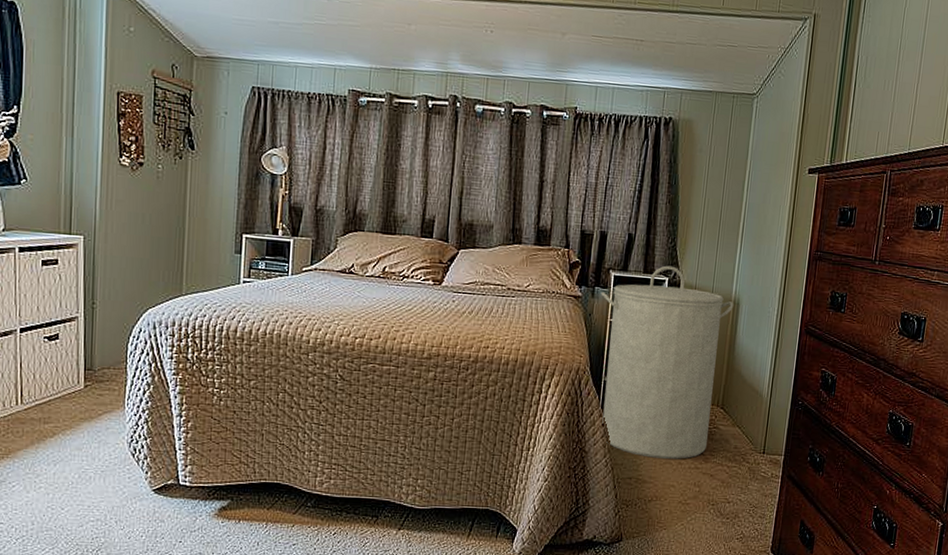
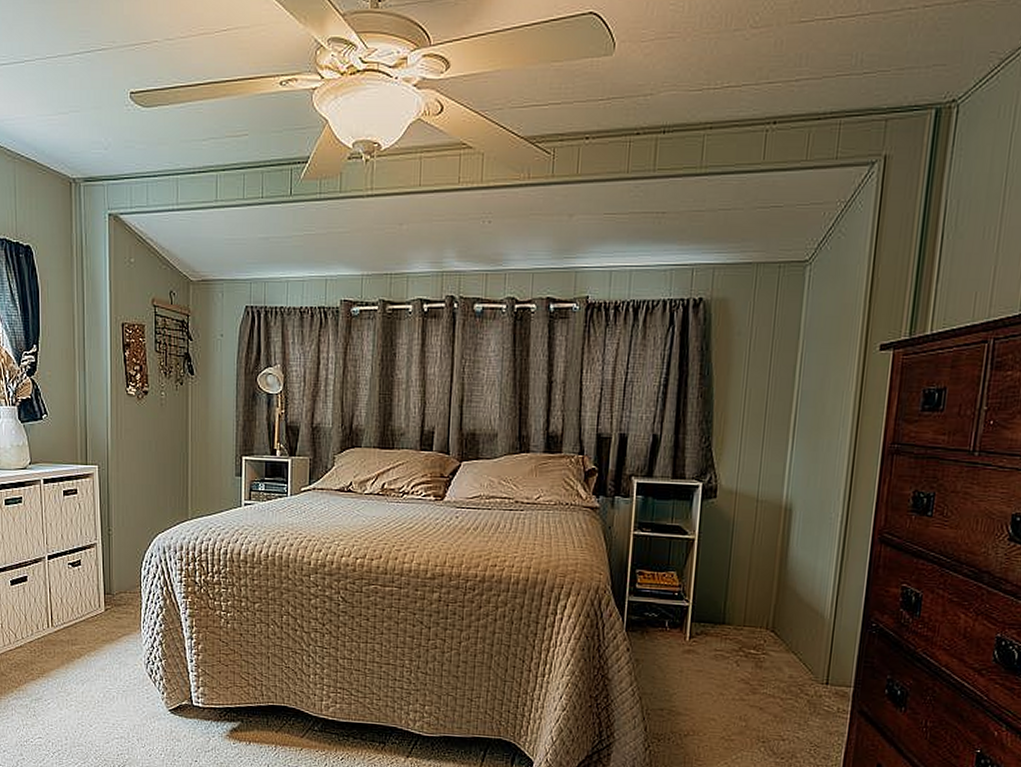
laundry hamper: present [600,265,734,459] -> none [621,469,786,689]

